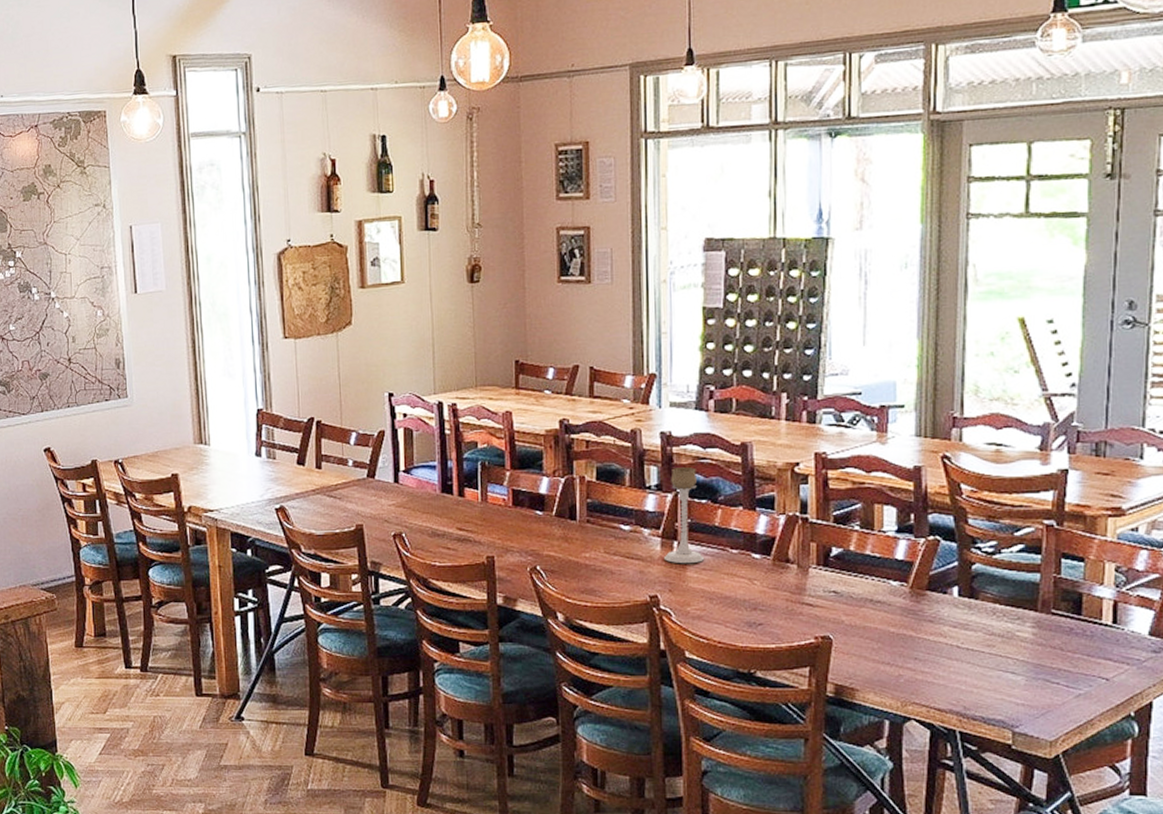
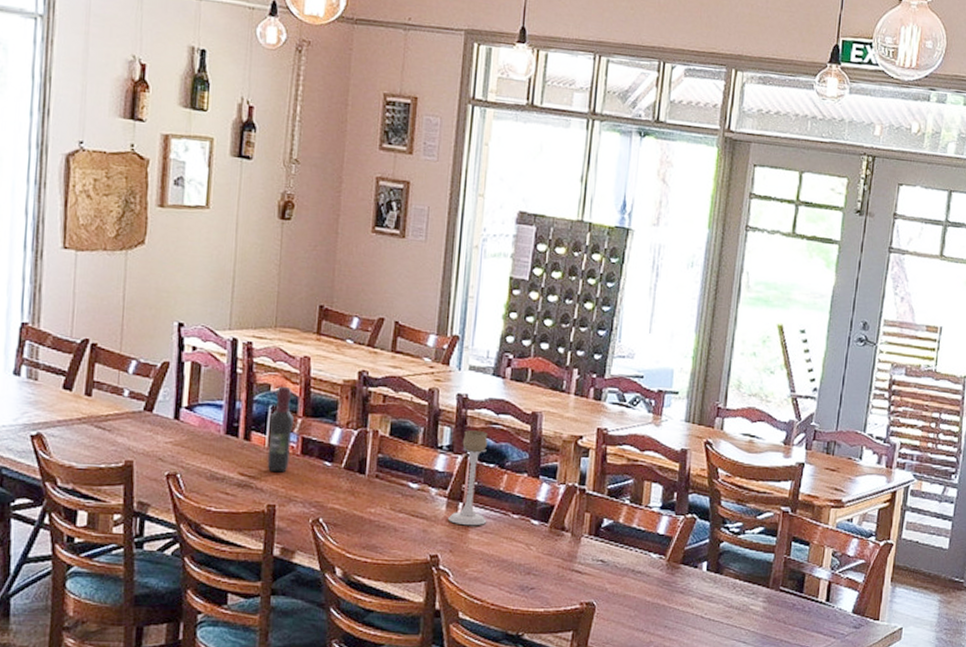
wine bottle: none [480,442,503,525] -> present [267,386,294,473]

